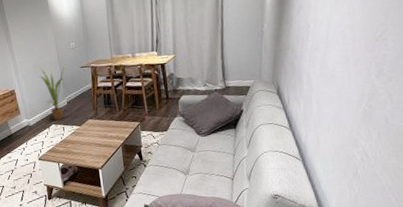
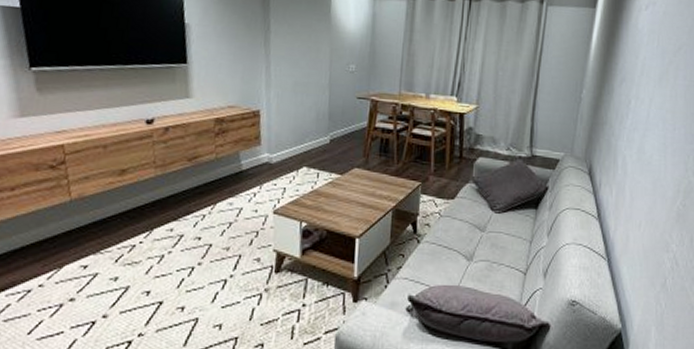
house plant: present [36,64,66,121] -> none [297,85,339,163]

